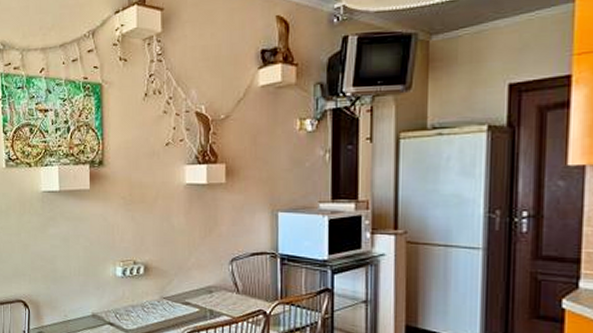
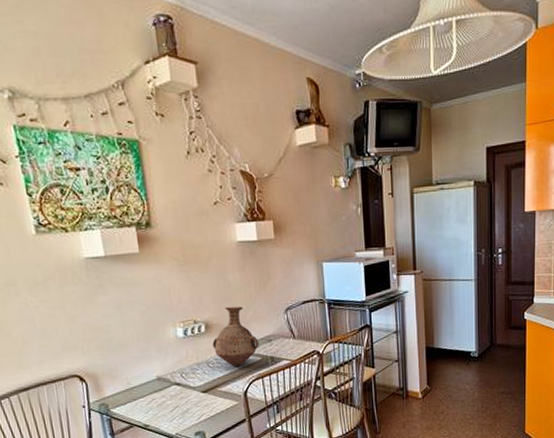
vase: none [150,250,198,316] -> present [212,306,259,367]

